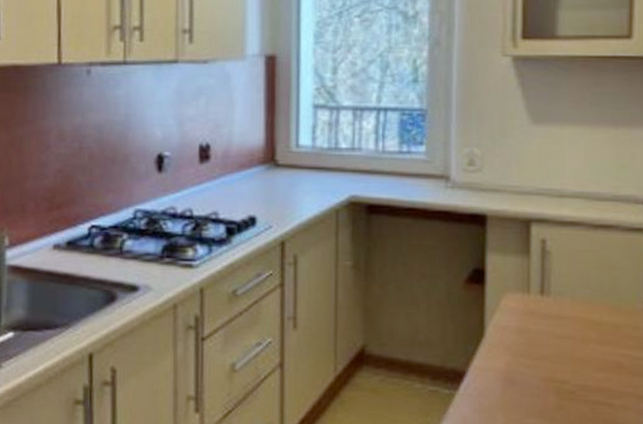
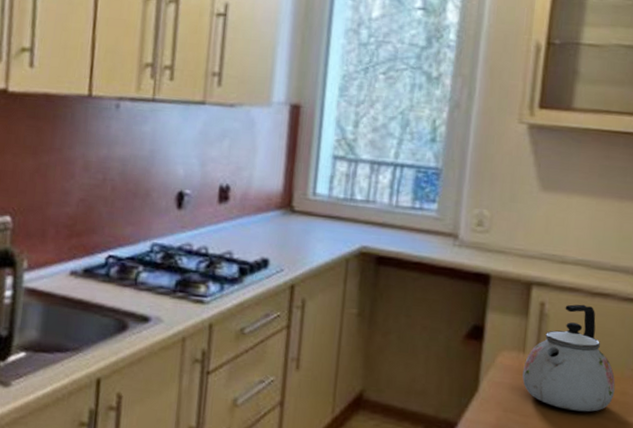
kettle: none [529,238,627,350] -> present [522,304,616,412]

